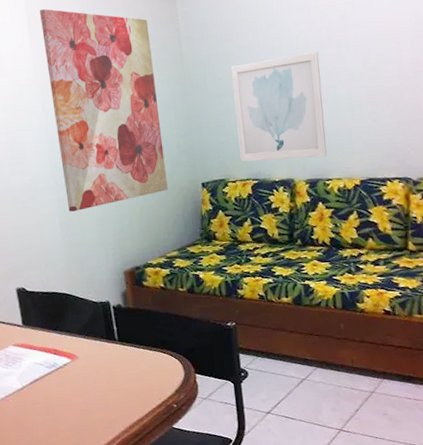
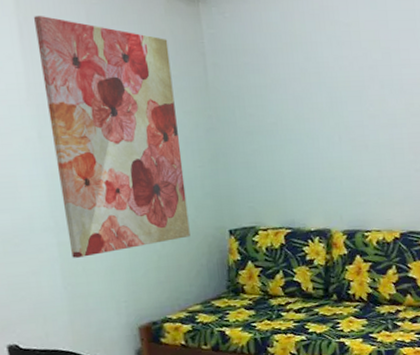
wall art: present [230,52,327,162] -> none [263,91,366,209]

